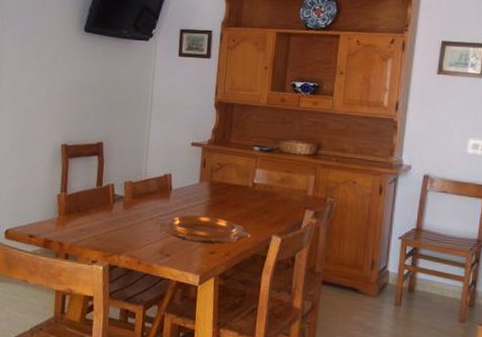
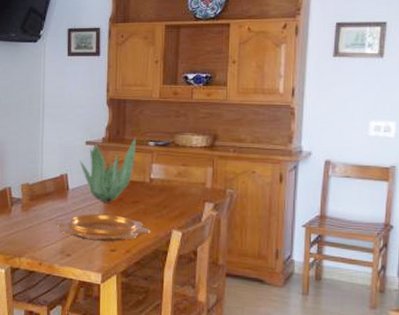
plant: none [184,141,242,205] -> present [79,137,137,203]

